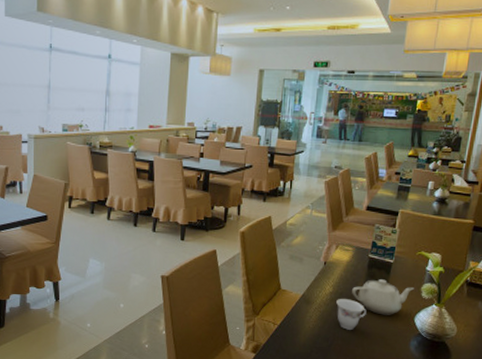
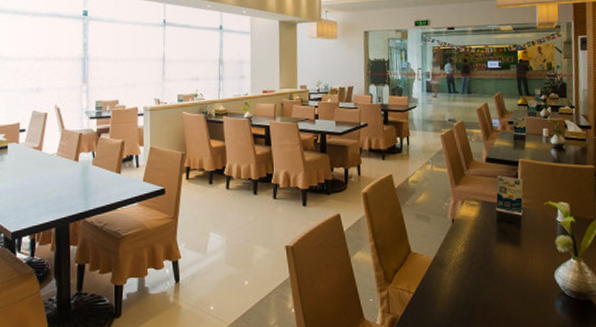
teacup: present [336,299,367,330] -> none [470,258,504,293]
teapot: present [352,279,414,315] -> none [485,234,548,274]

